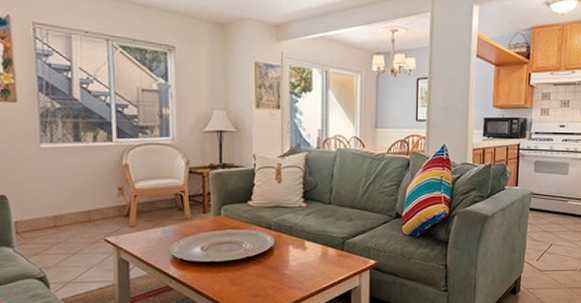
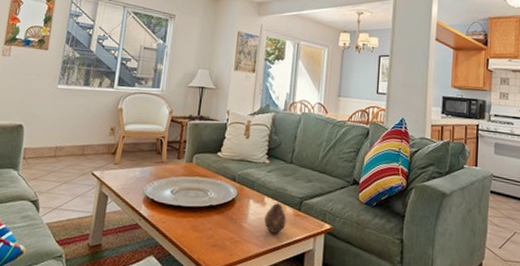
fruit: none [307,245,330,277] -> present [264,202,287,234]

